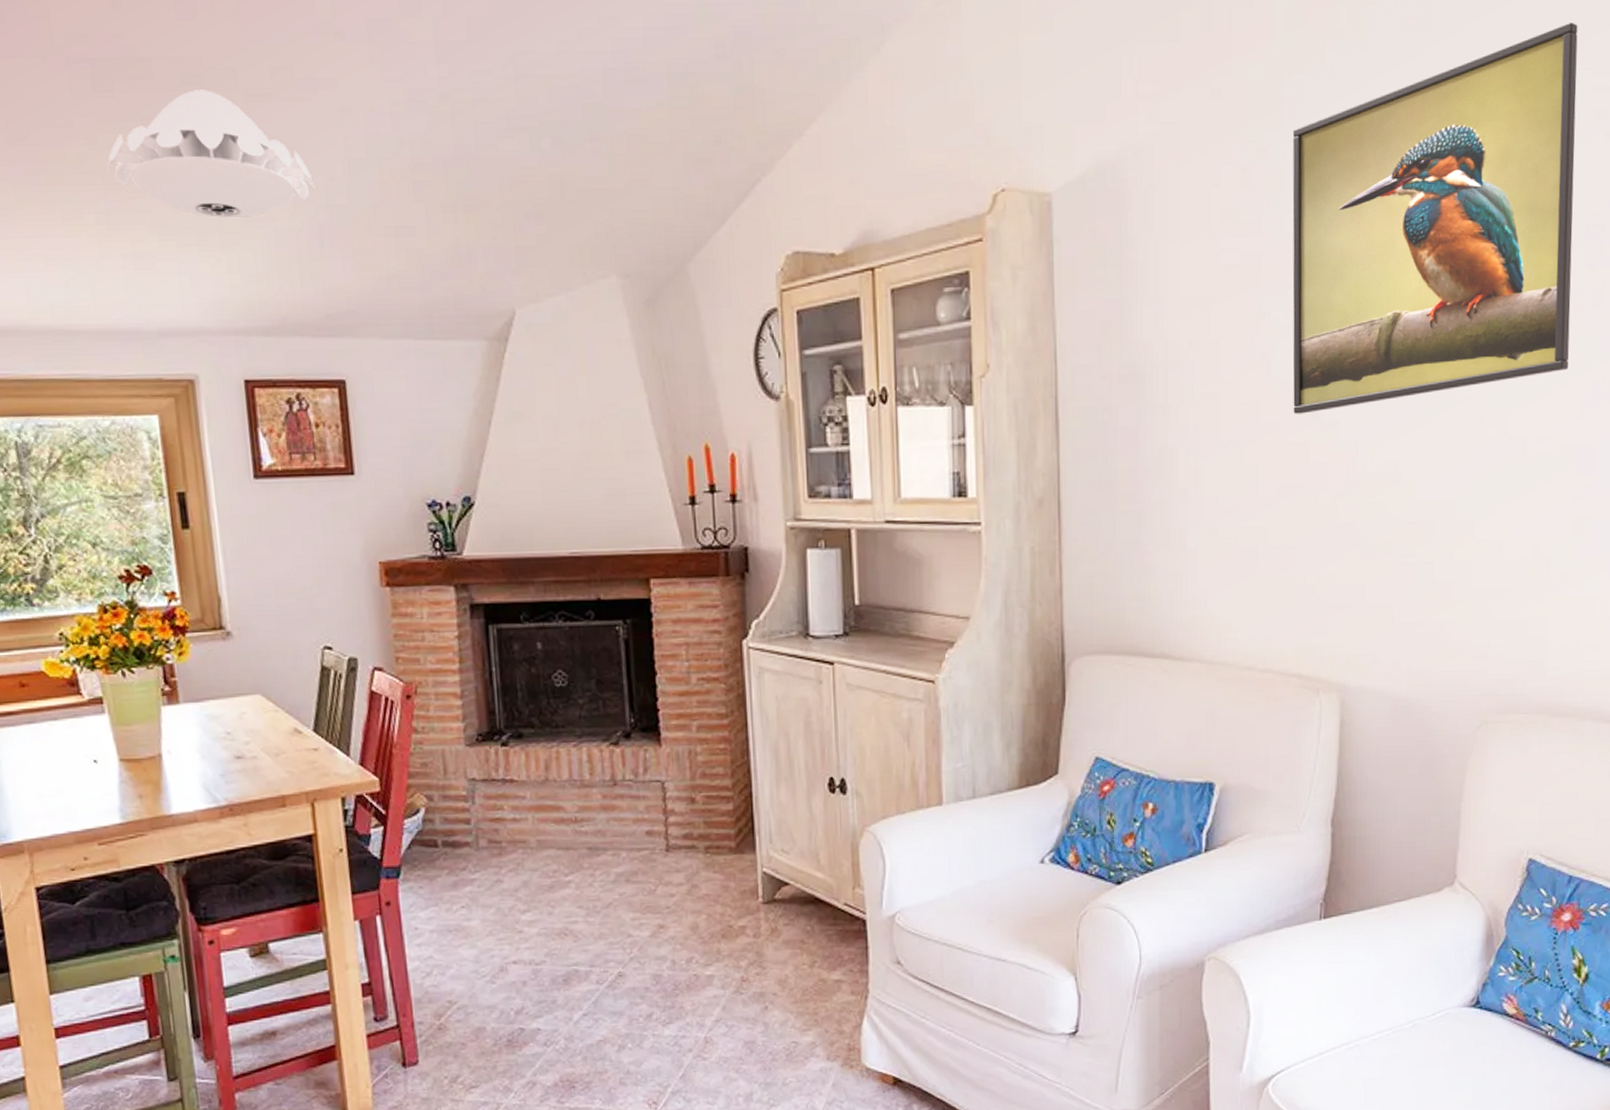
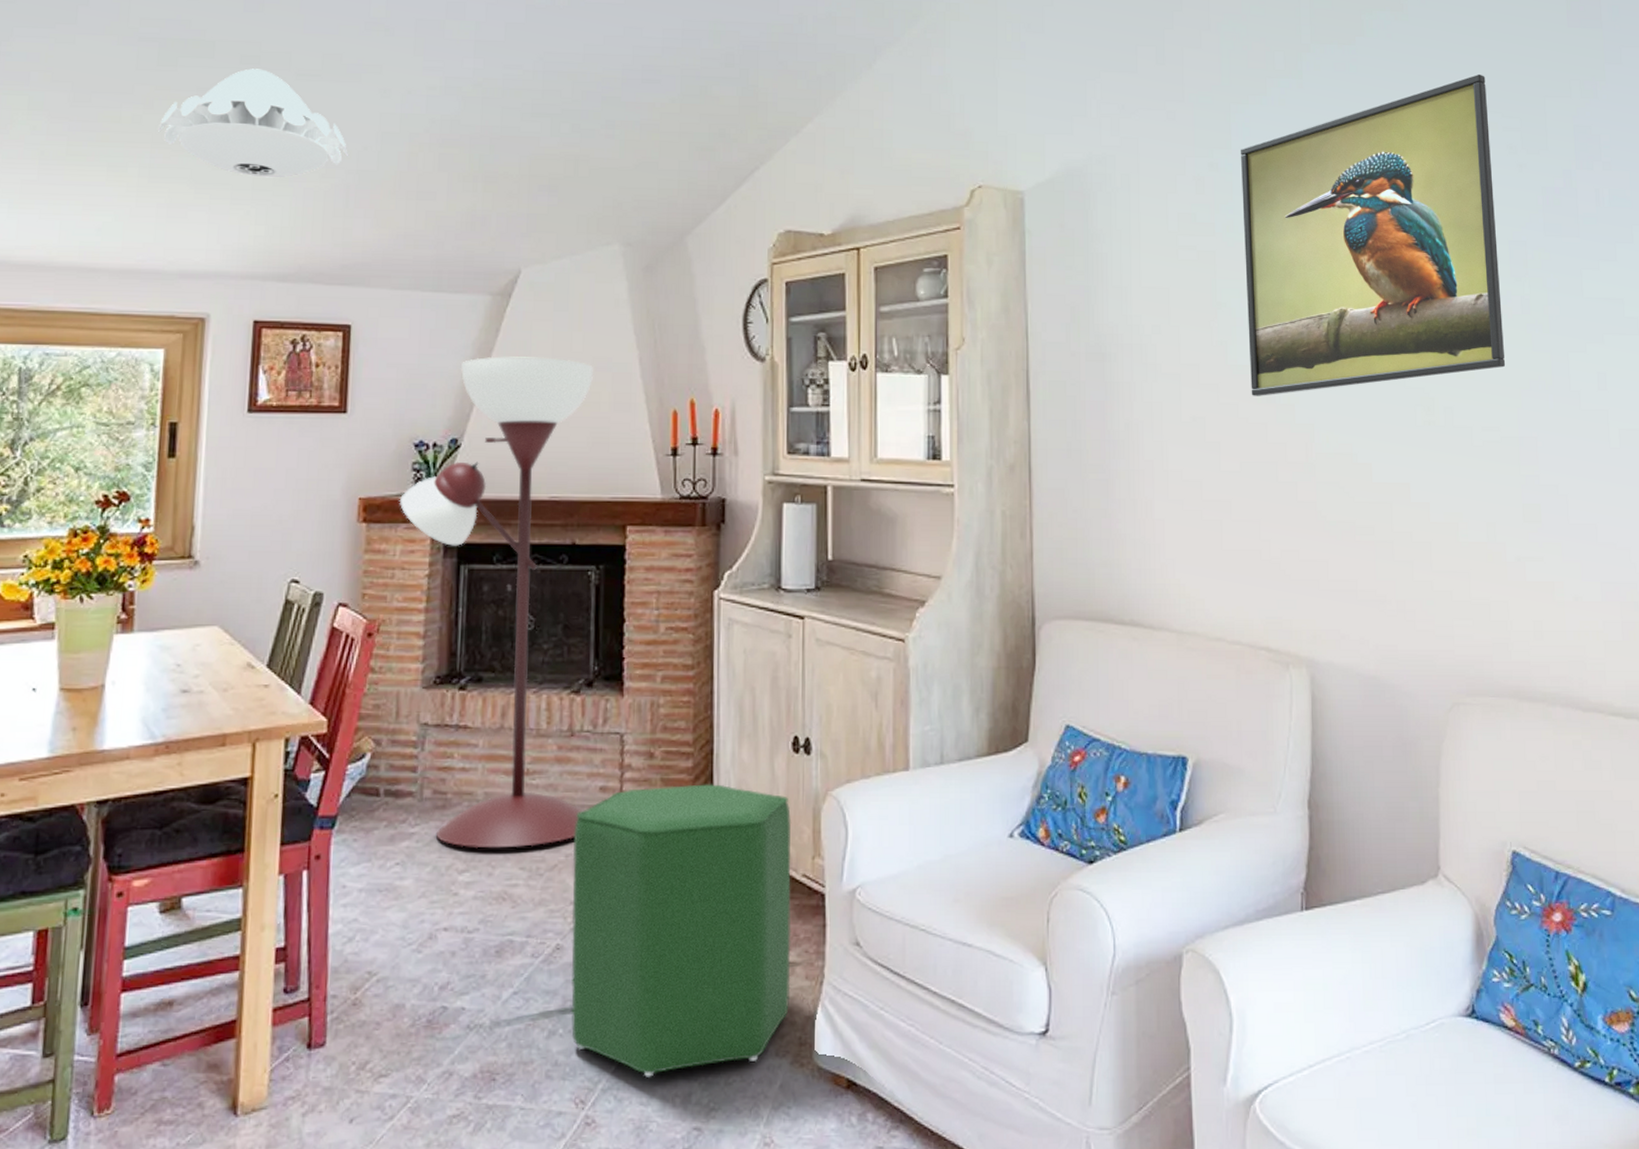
floor lamp: none [419,406,632,891] -> present [399,356,594,849]
ottoman: none [625,824,838,1081] -> present [571,784,792,1077]

